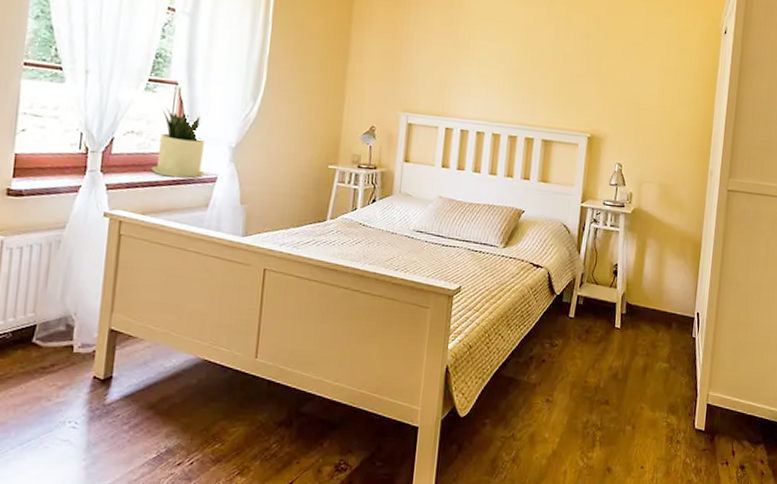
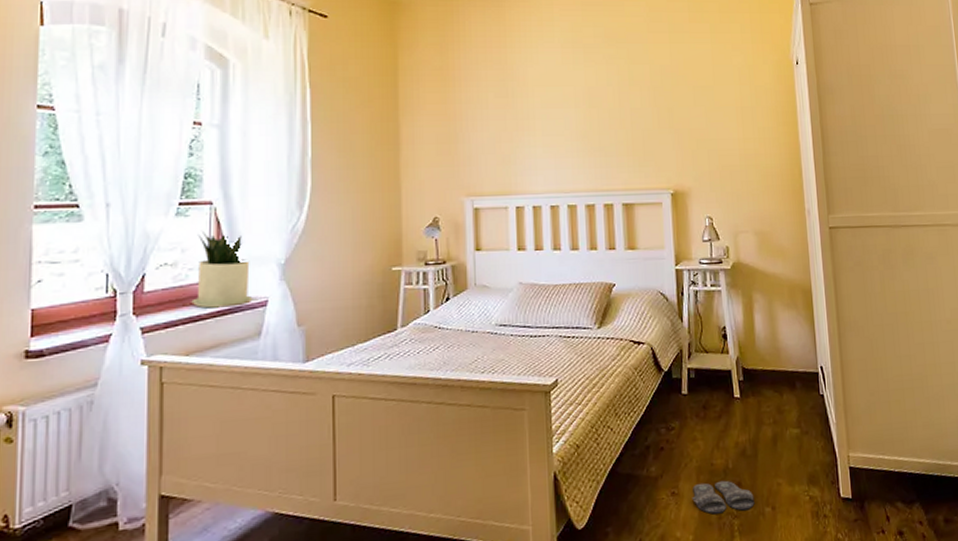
slippers: none [563,395,618,425] -> present [692,480,755,515]

